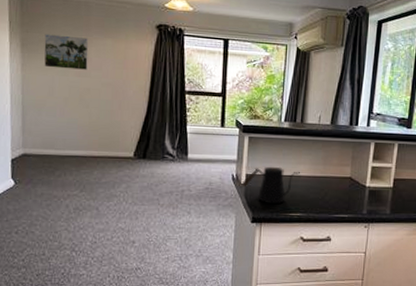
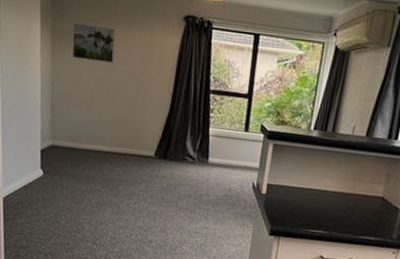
kettle: present [241,166,300,205] -> none [262,177,326,219]

